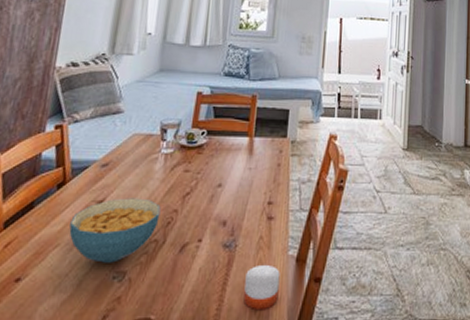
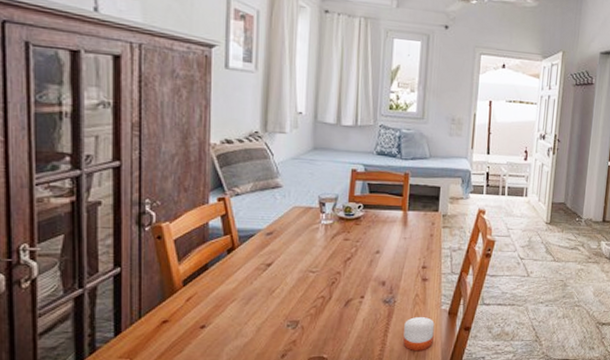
cereal bowl: present [69,198,161,263] -> none [243,262,325,314]

